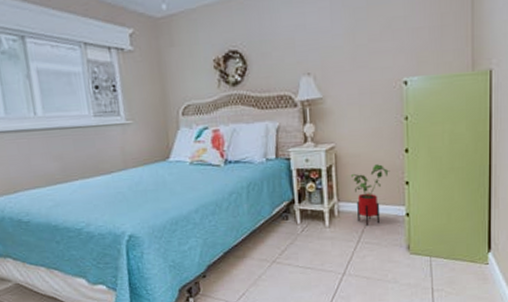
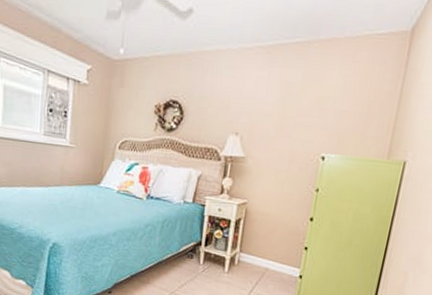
house plant: present [350,164,390,226] -> none [254,226,293,279]

